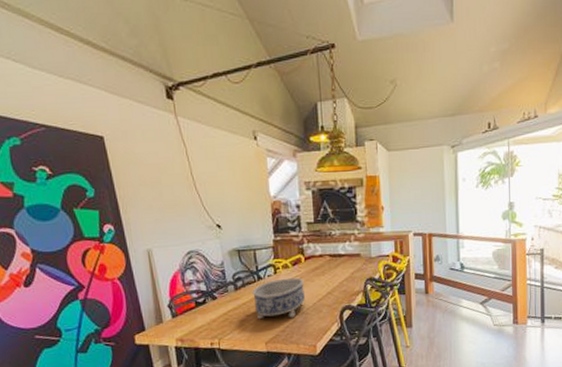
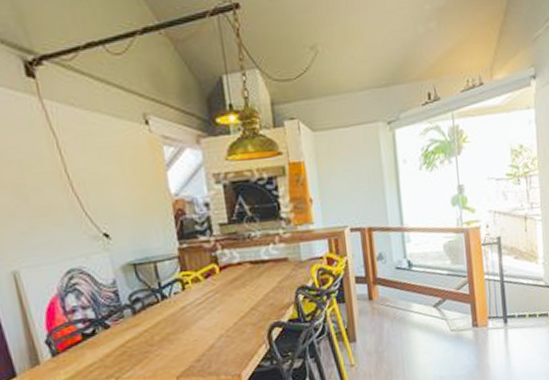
decorative bowl: present [251,277,305,320] -> none [154,292,224,349]

